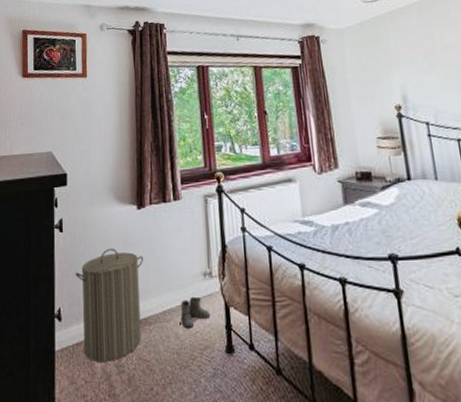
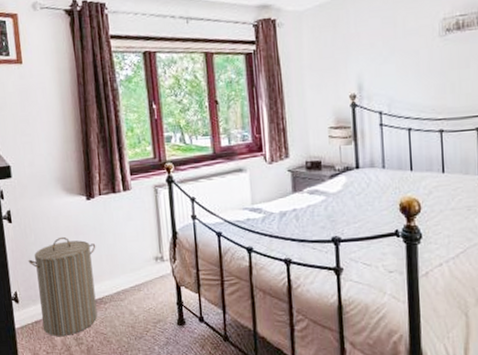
boots: present [180,296,211,328] -> none [134,278,163,306]

